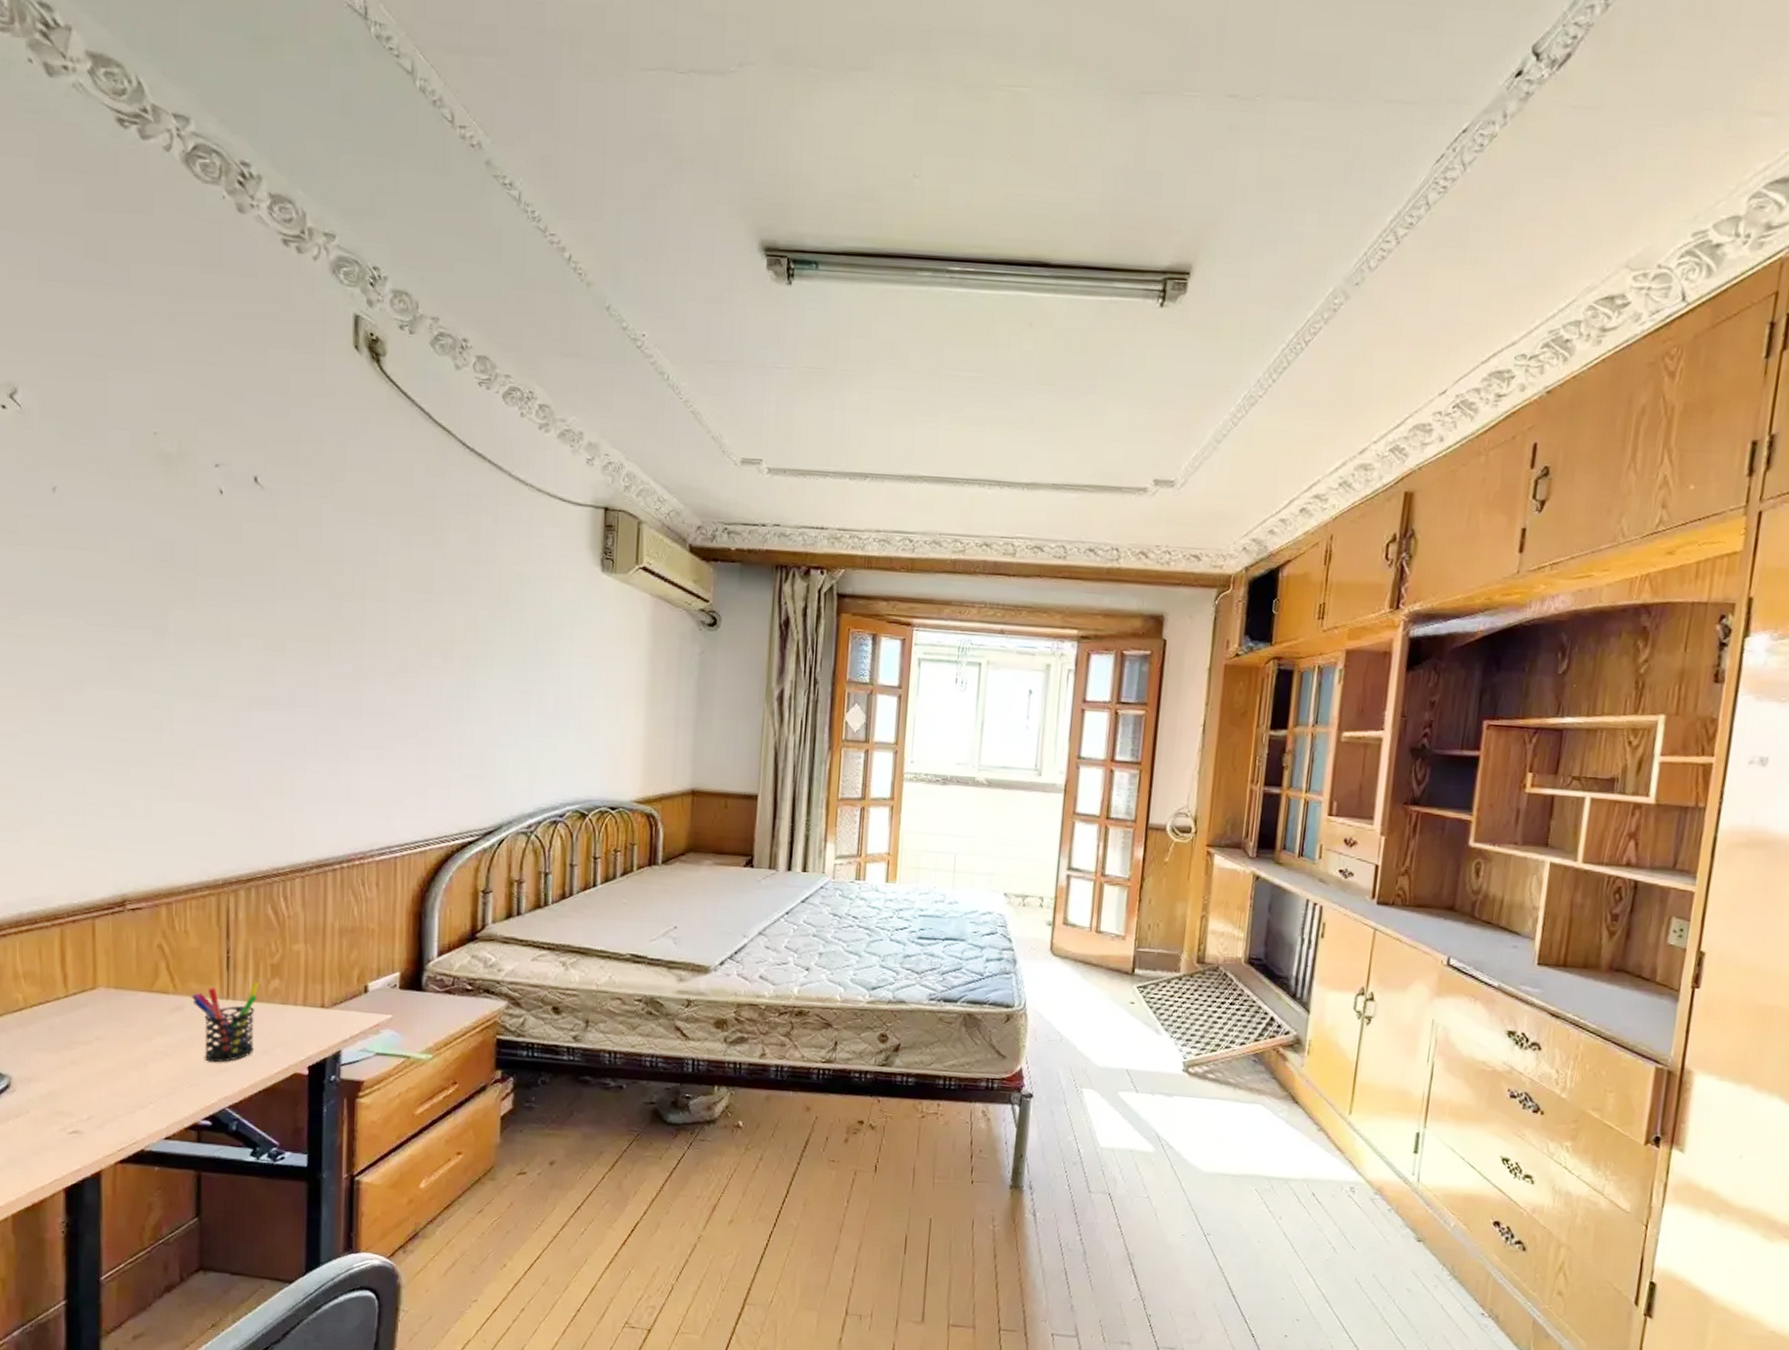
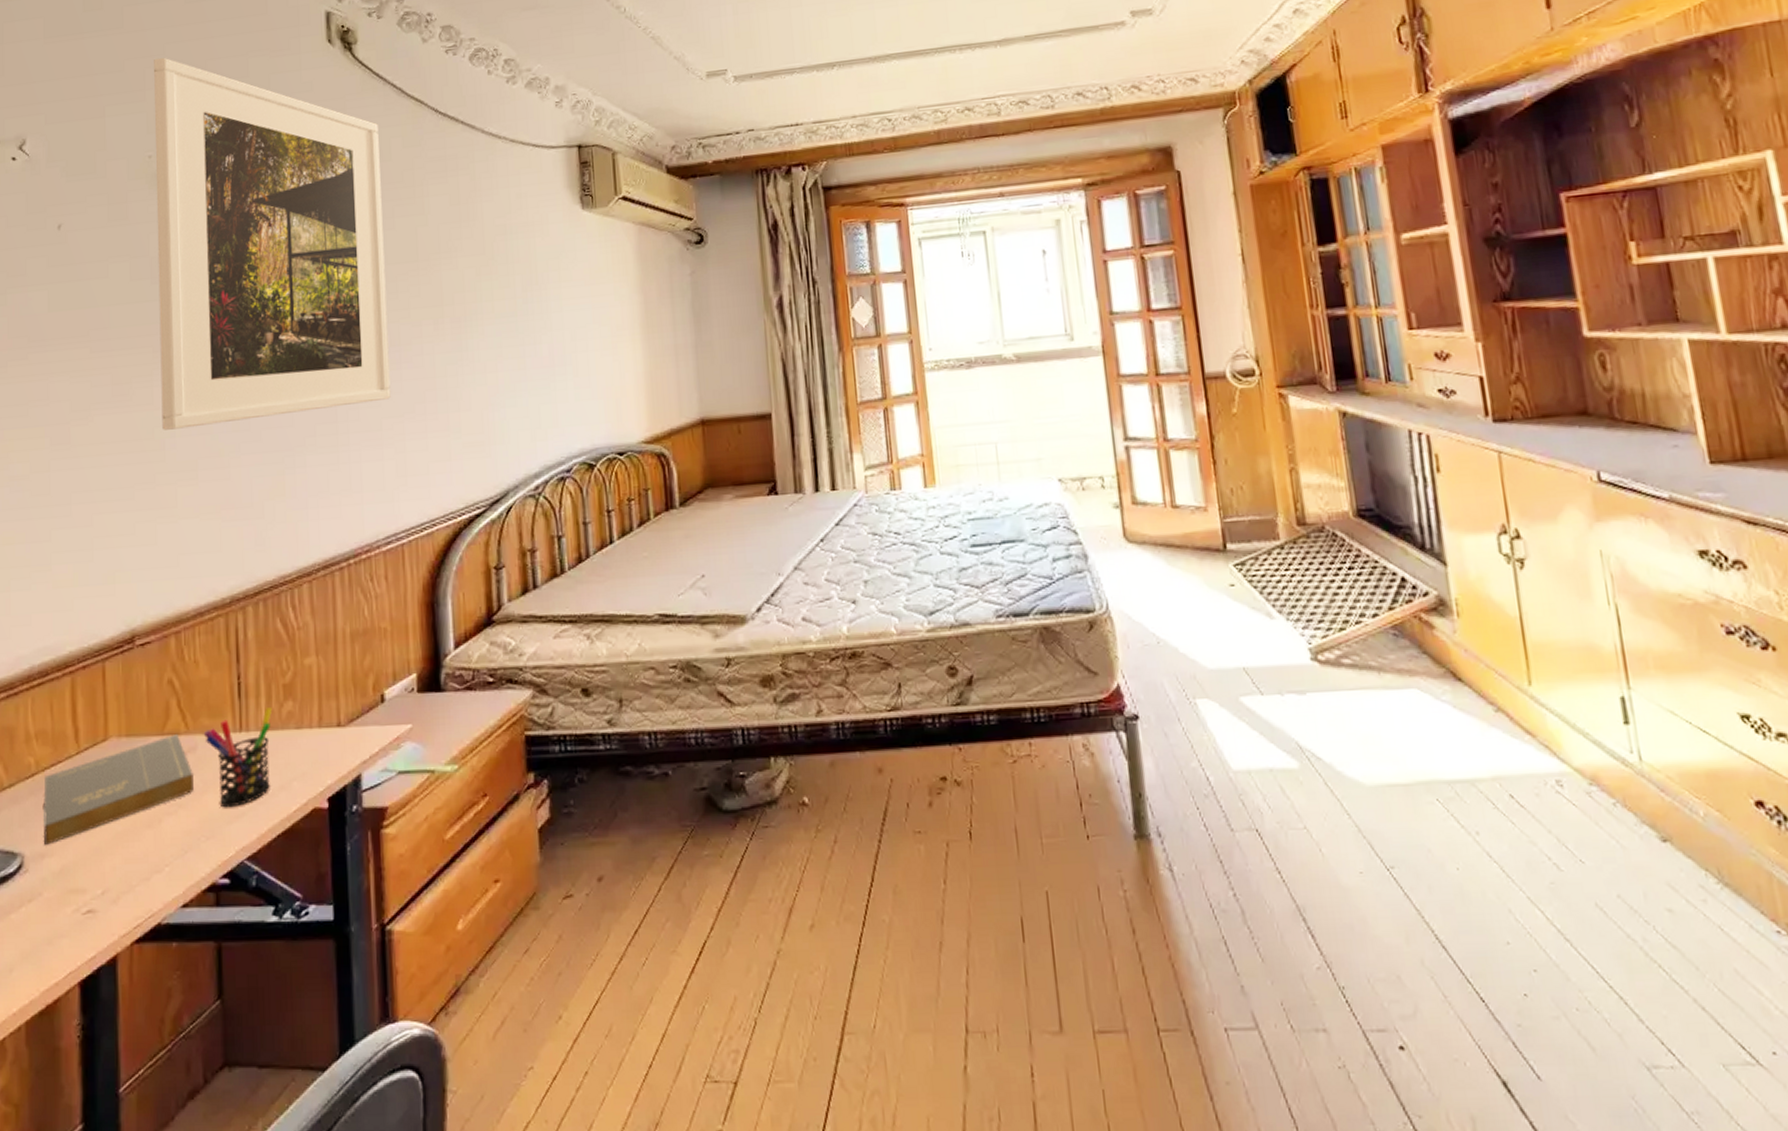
book: none [30,992,180,1071] -> present [43,733,194,845]
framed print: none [160,327,402,722] -> present [154,57,391,430]

